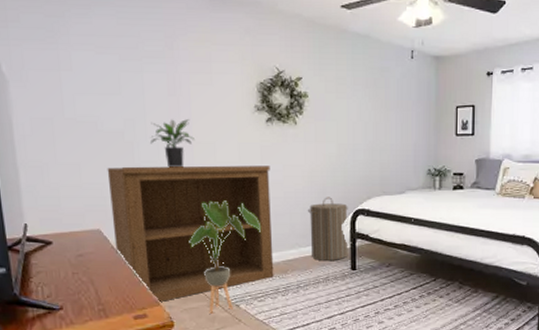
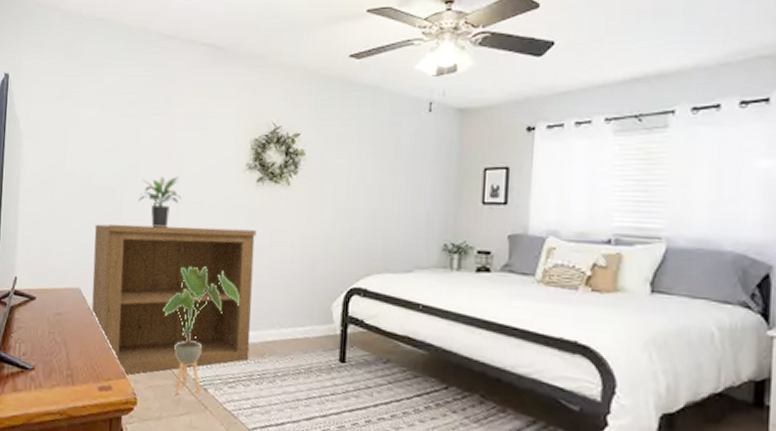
laundry hamper: present [307,197,349,262] -> none [293,270,341,349]

